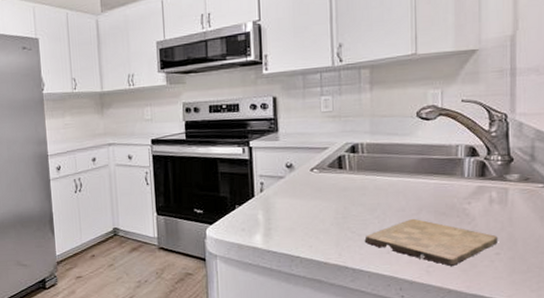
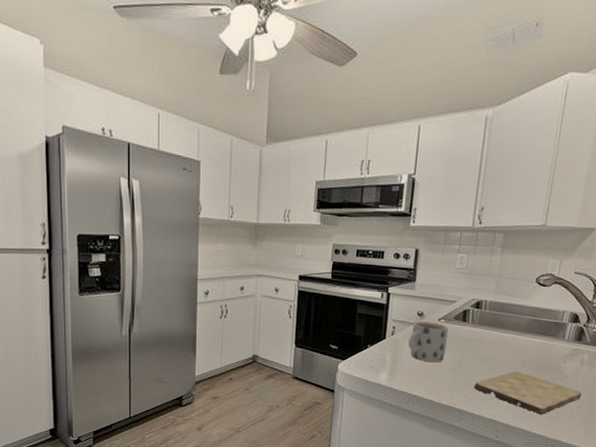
mug: none [280,173,325,218] -> present [408,321,448,363]

